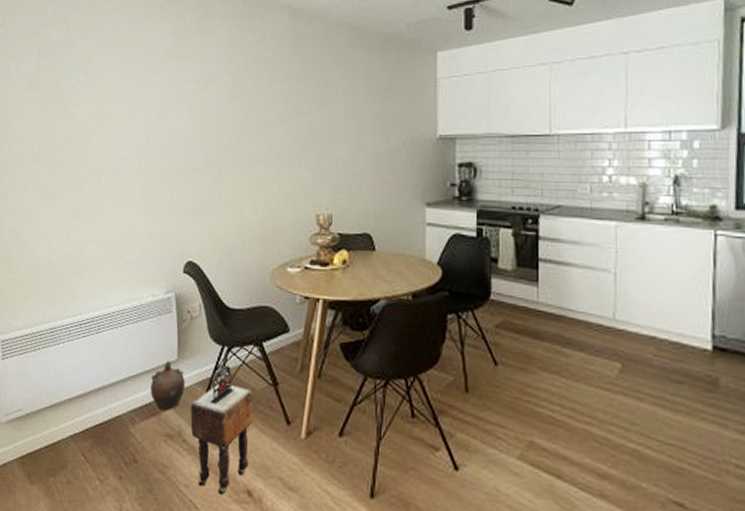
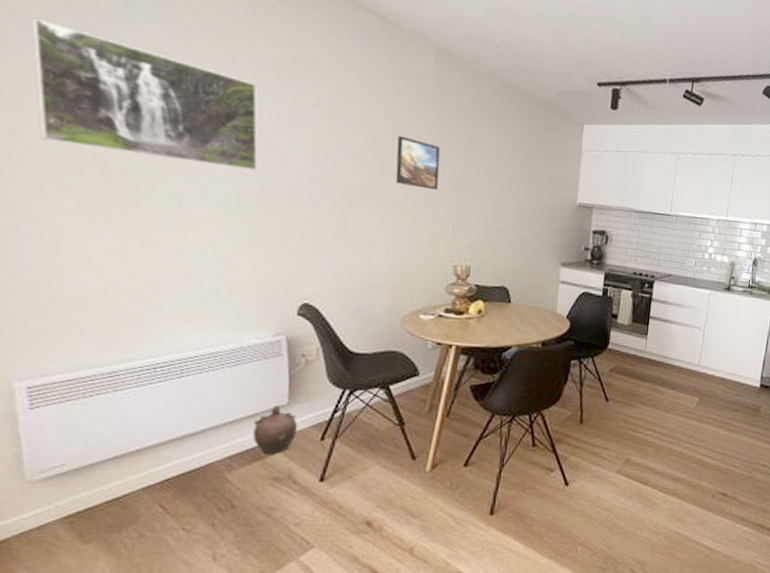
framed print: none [14,52,153,145] -> present [31,17,258,171]
stool: present [190,365,254,495] -> none [302,407,377,528]
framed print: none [259,95,298,142] -> present [395,135,441,191]

